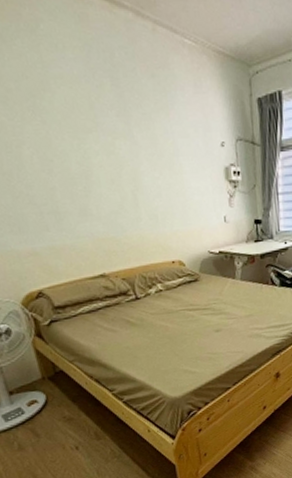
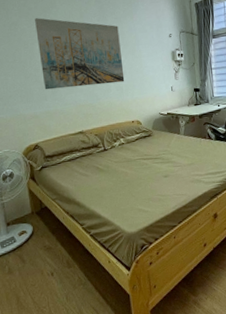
wall art: none [18,106,160,216] -> present [35,18,125,90]

